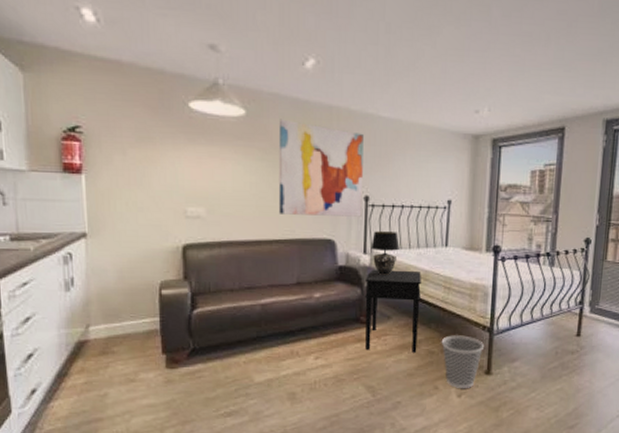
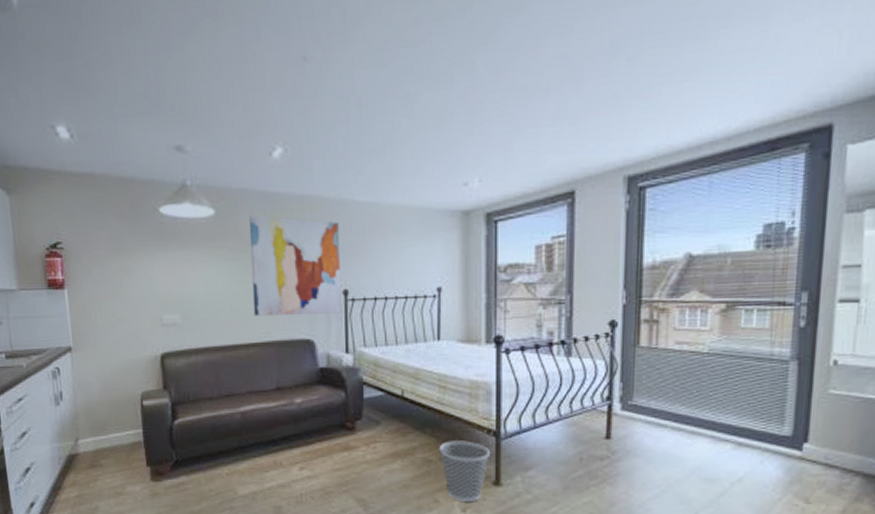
side table: present [364,269,421,353] -> none [348,369,412,461]
table lamp: present [371,231,400,275] -> none [353,327,385,376]

